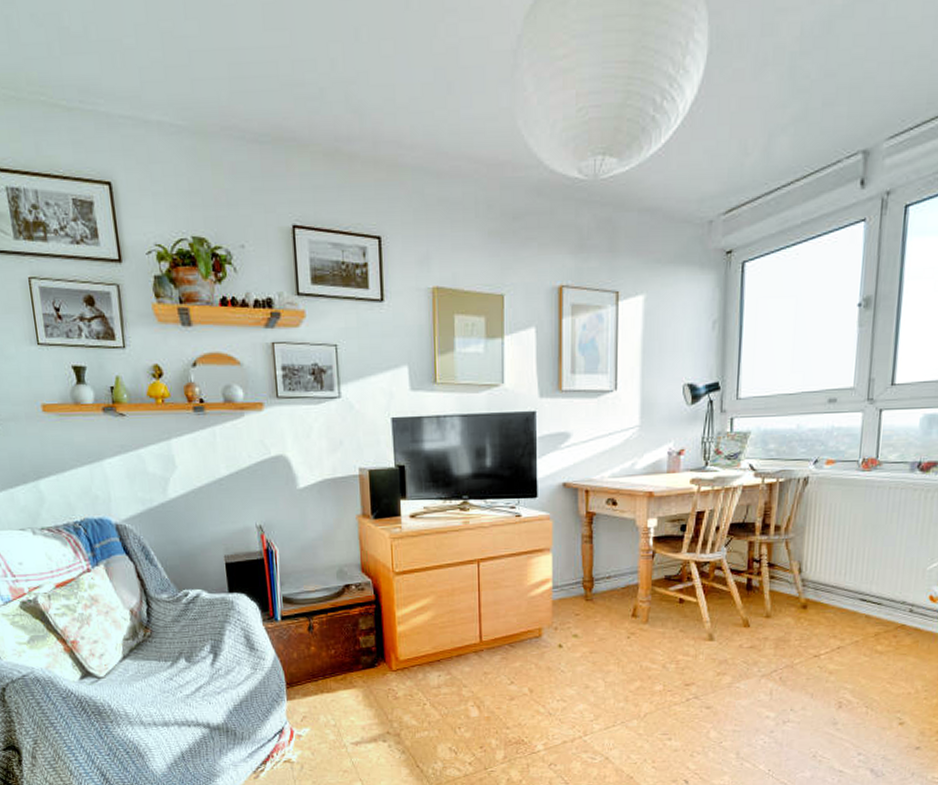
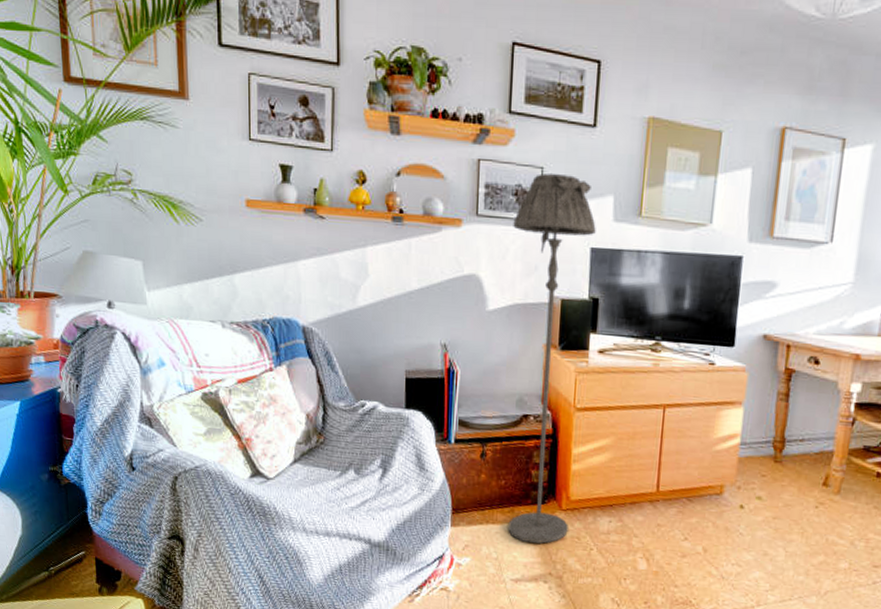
floor lamp: none [313,350,400,706] -> present [508,173,596,544]

